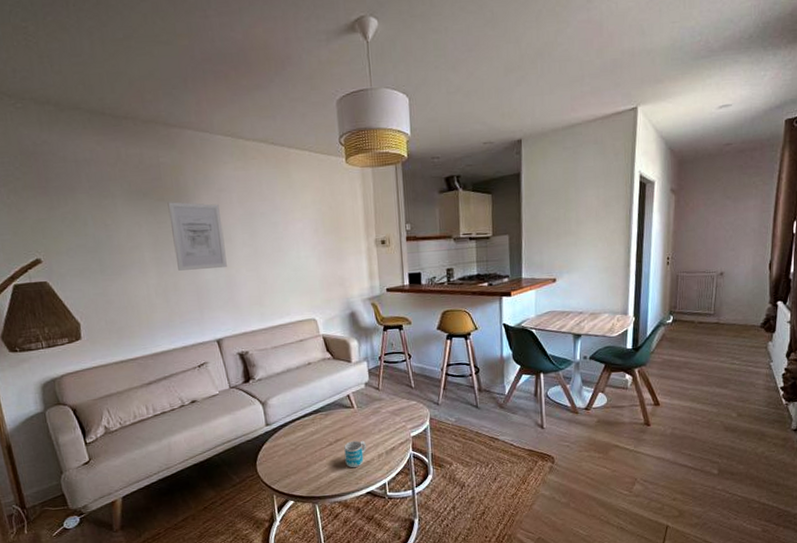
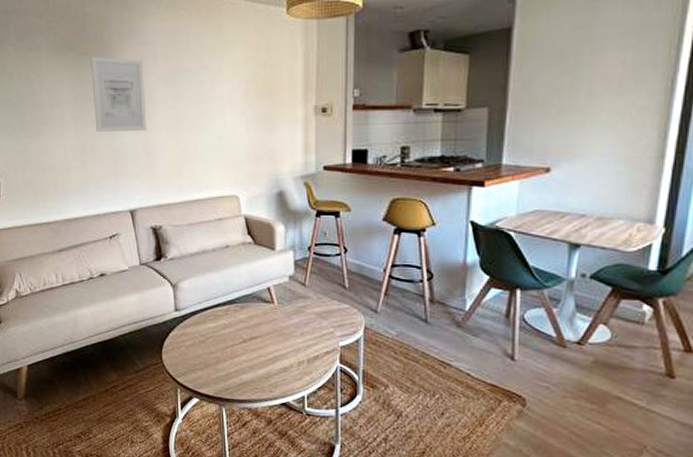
mug: present [344,440,366,468] -> none [259,341,285,373]

